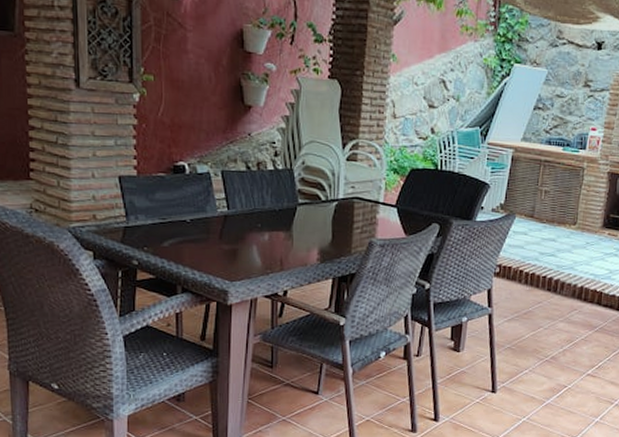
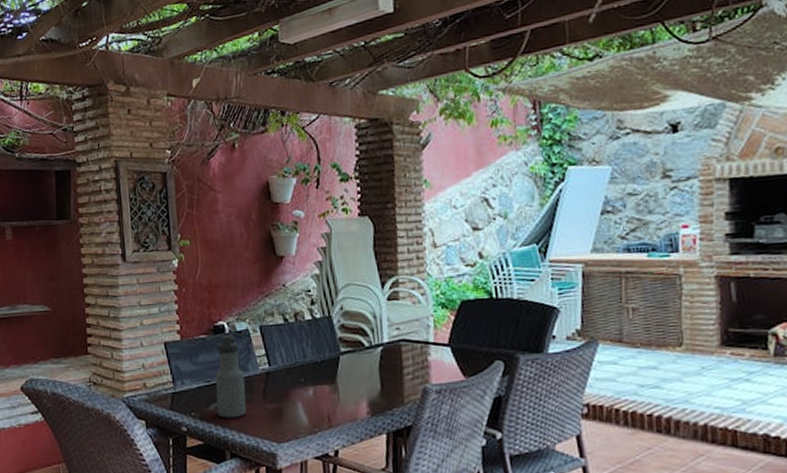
water bottle: none [171,175,202,255] -> present [215,334,246,418]

